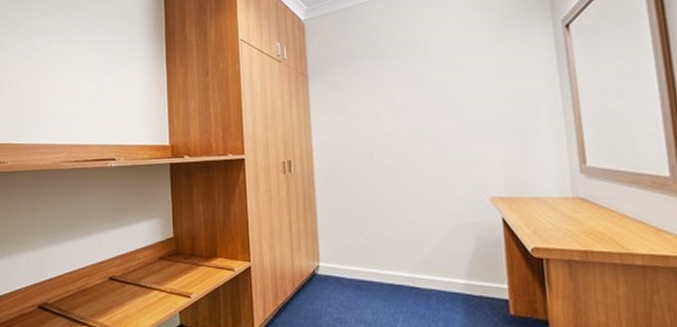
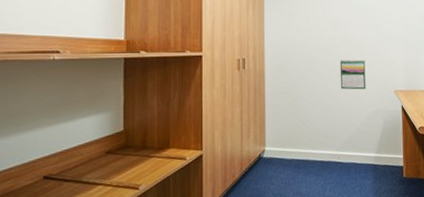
calendar: none [408,157,448,197] -> present [339,59,366,90]

